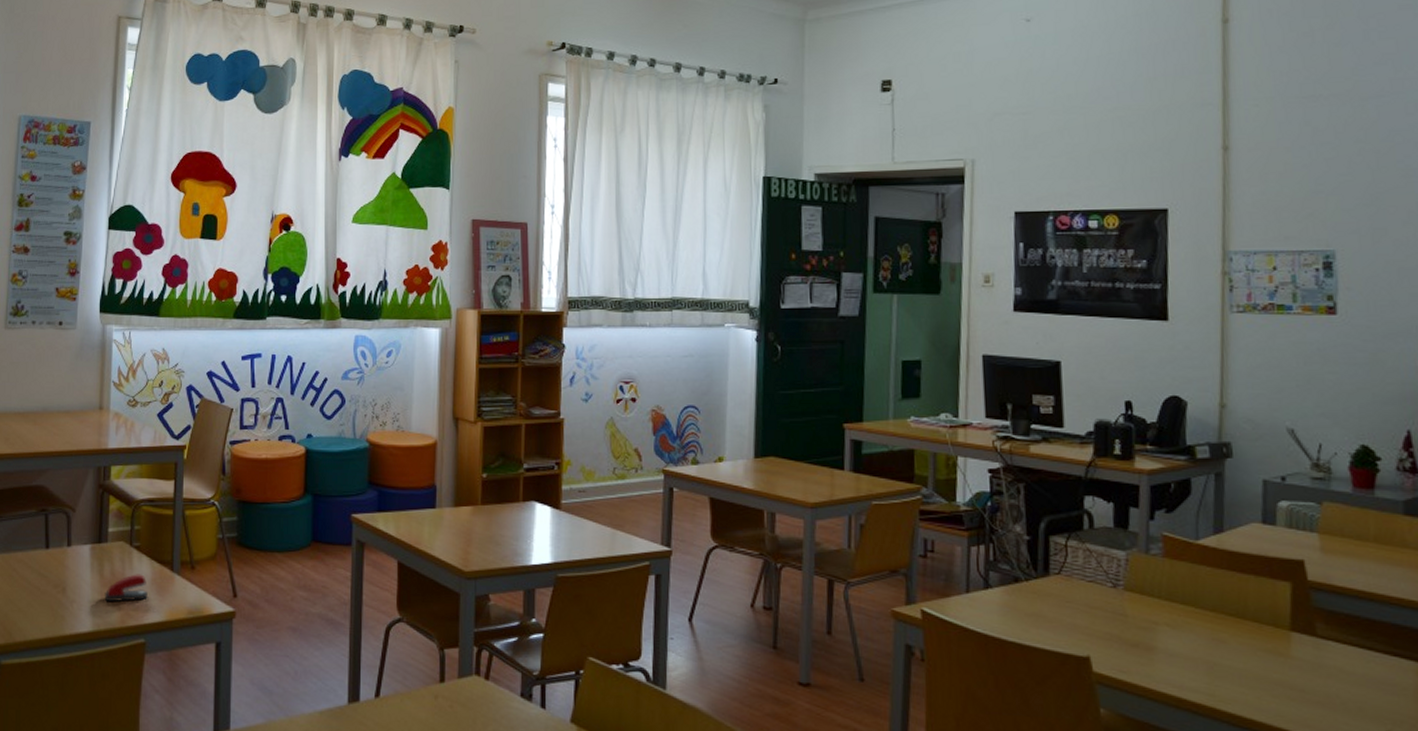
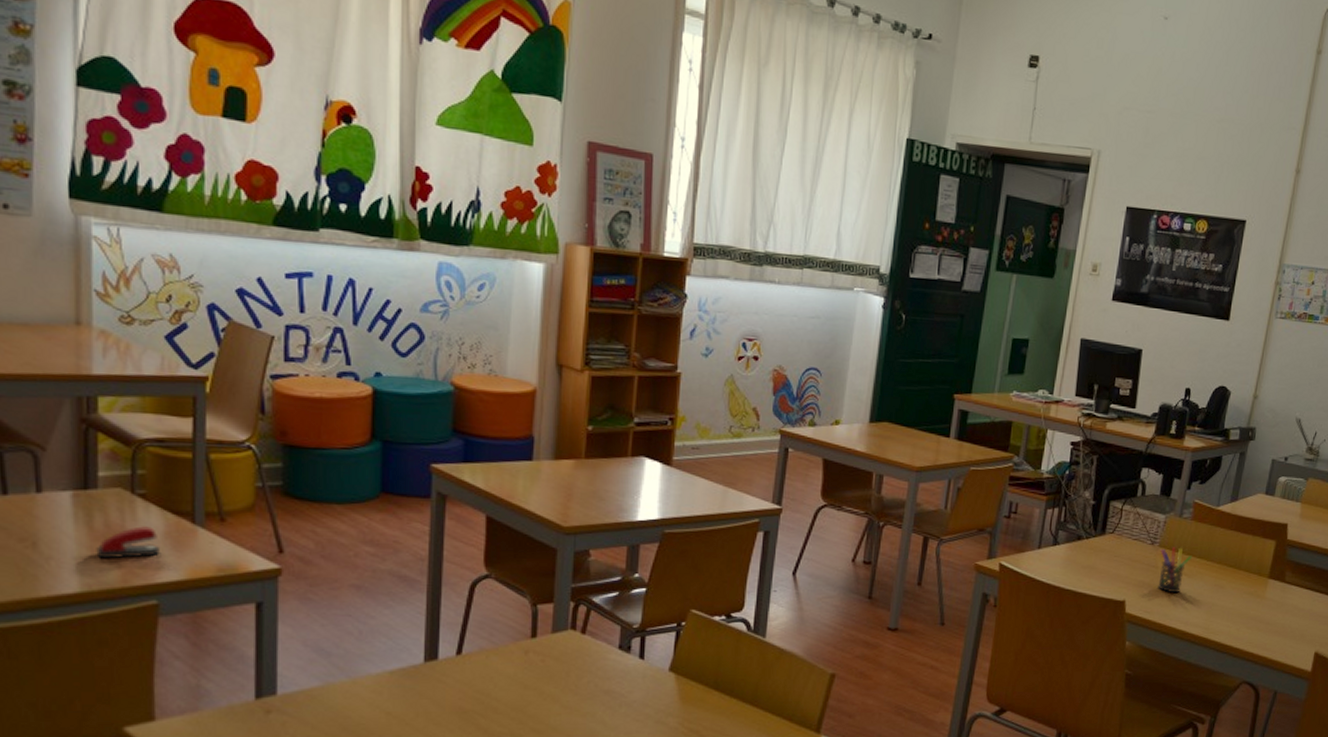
pen holder: none [1127,590,1173,649] -> present [1158,547,1192,594]

